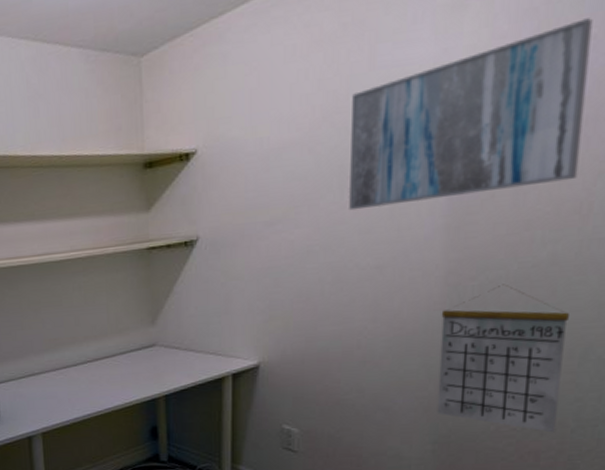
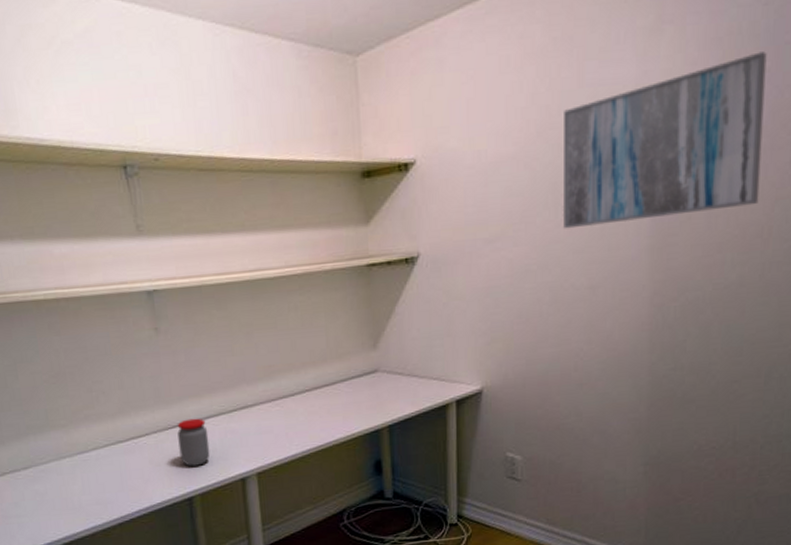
calendar: present [437,284,571,433] -> none [647,304,757,450]

